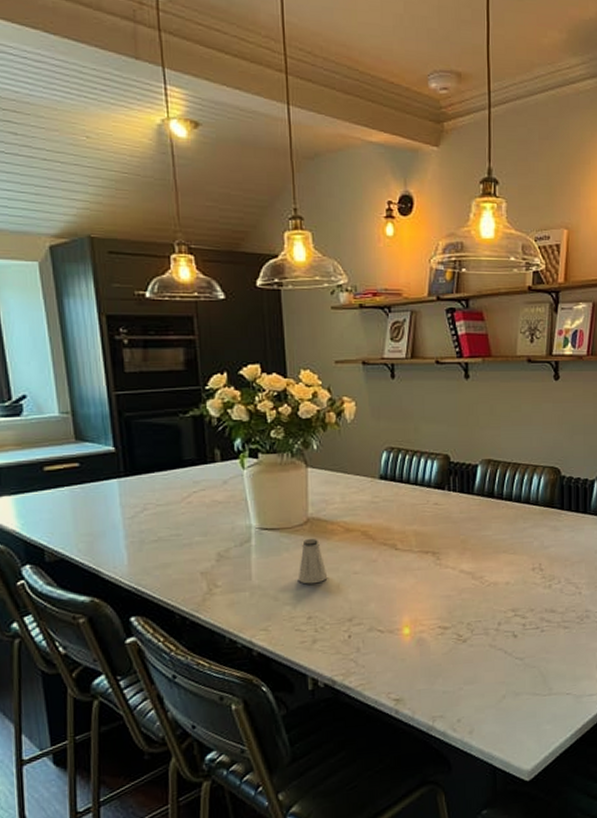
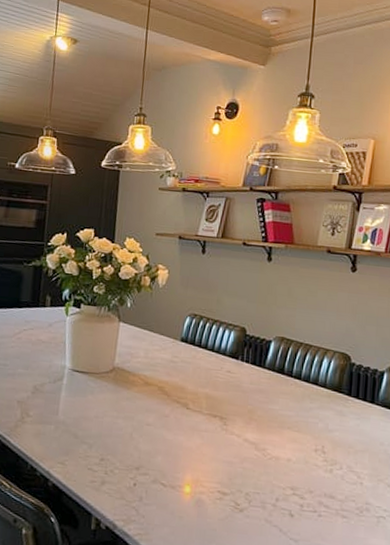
saltshaker: present [297,538,328,584] -> none [97,385,124,429]

